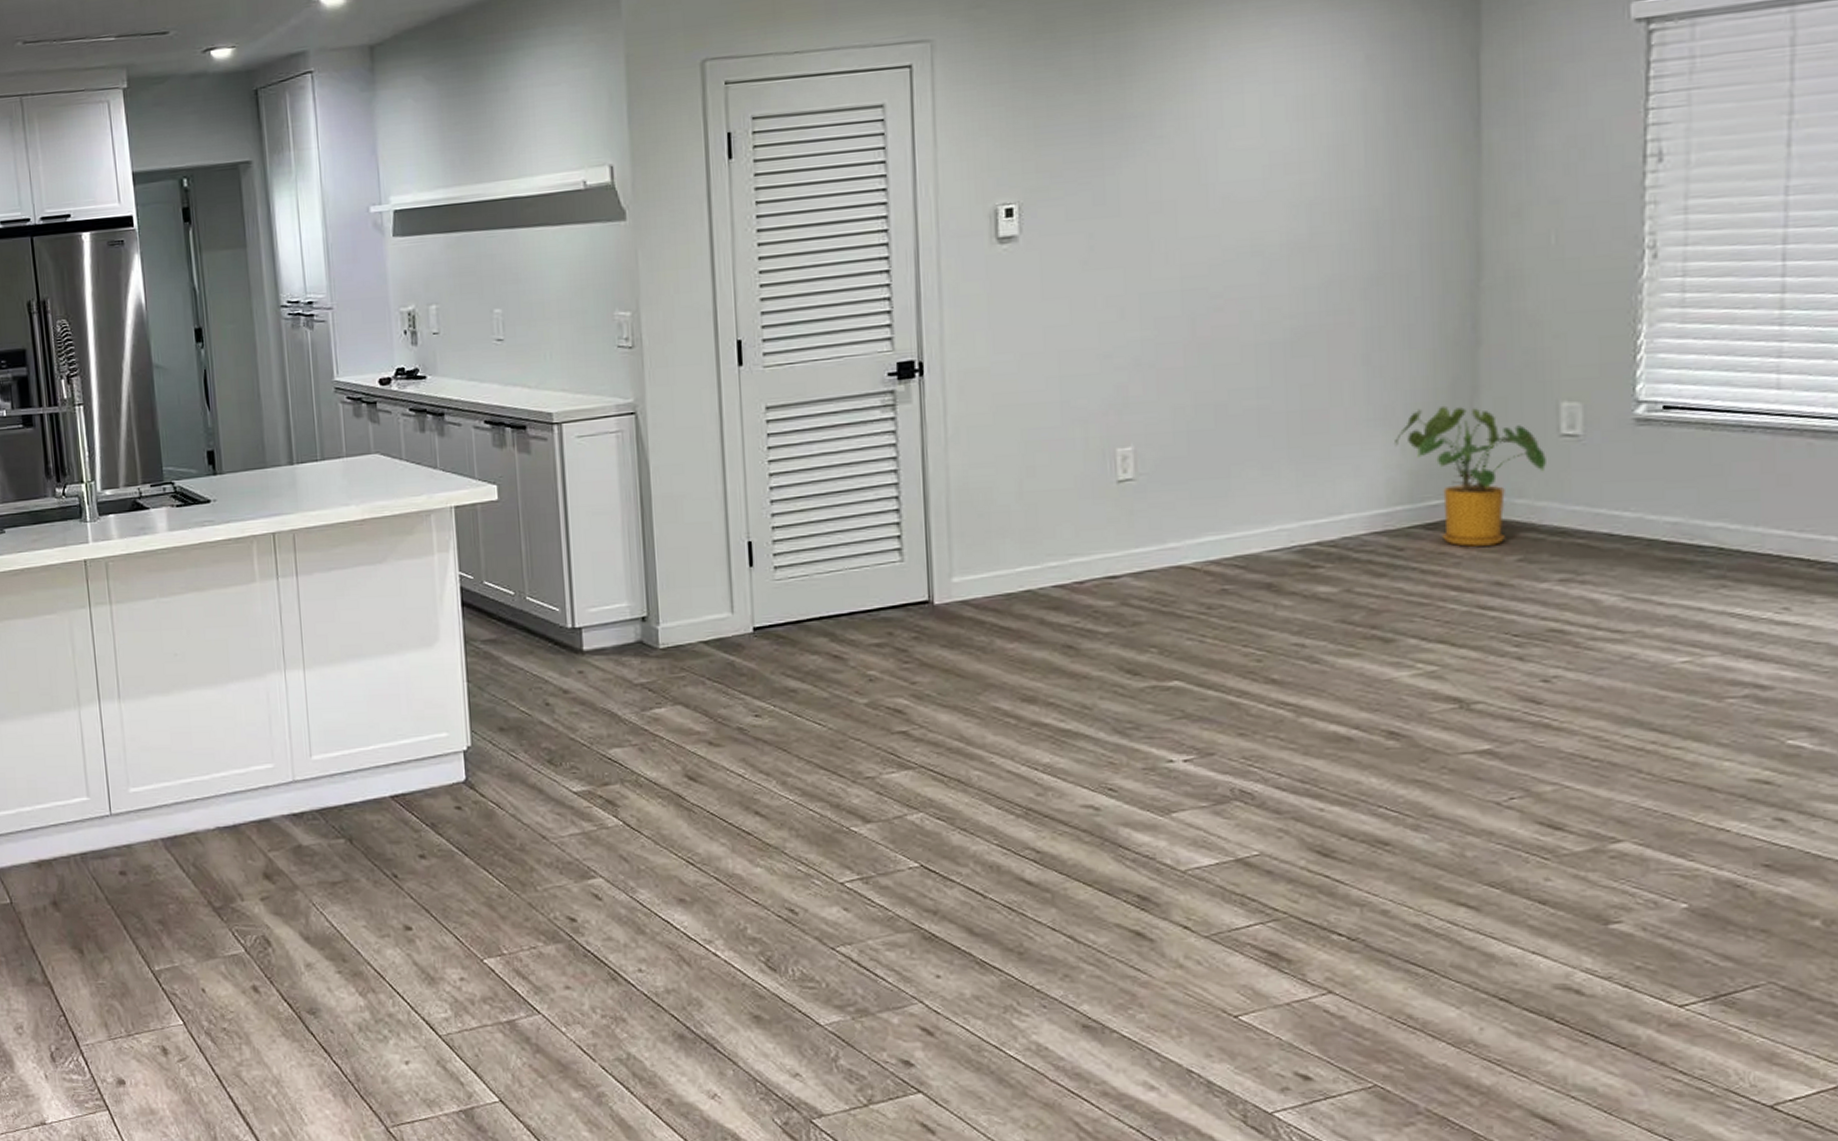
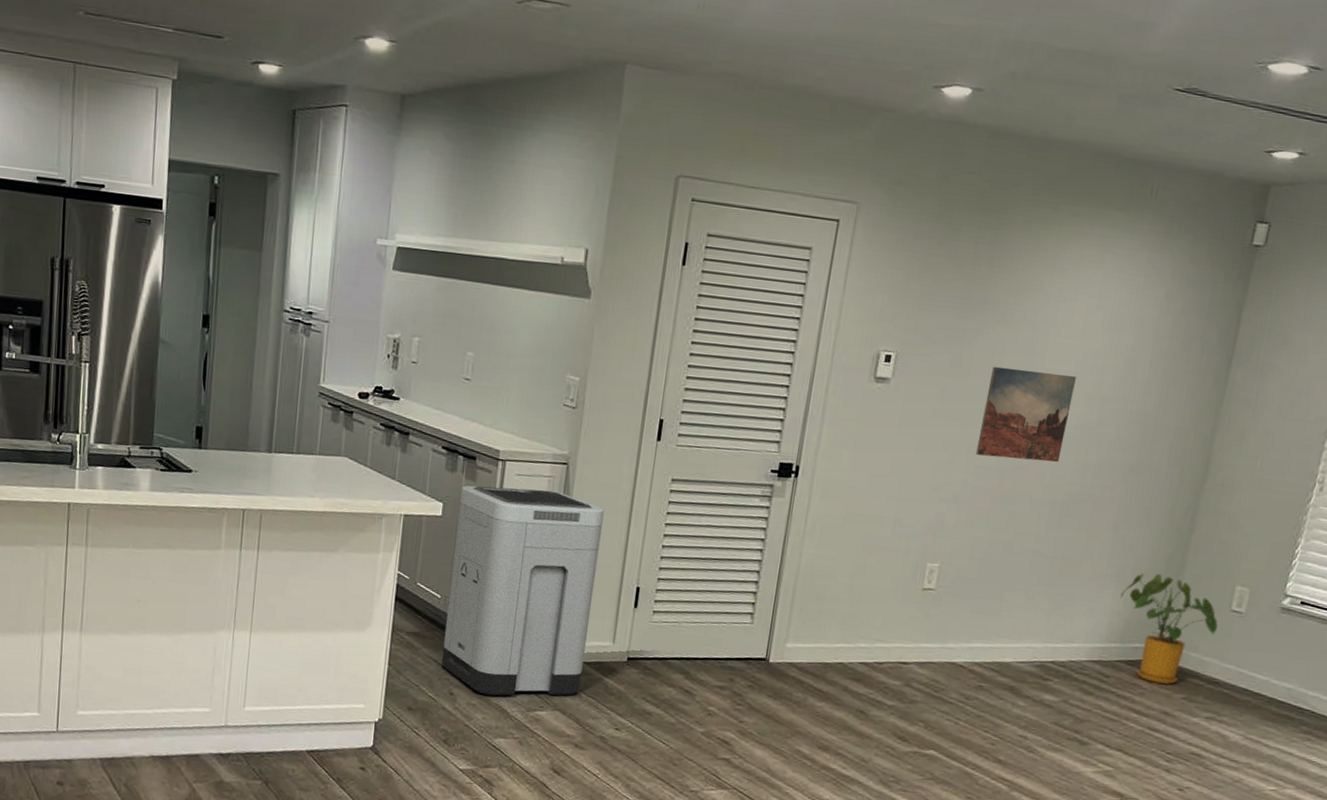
trash can: none [515,447,701,700] -> present [441,485,604,696]
wall art: none [1149,183,1268,305] -> present [975,366,1076,463]

